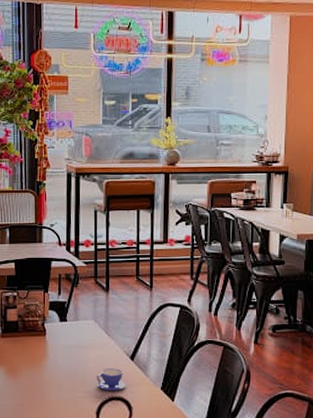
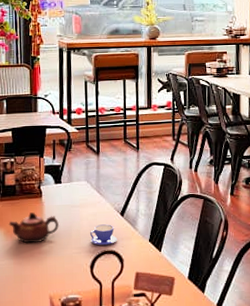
teapot: none [10,351,63,384] -> present [8,212,59,244]

